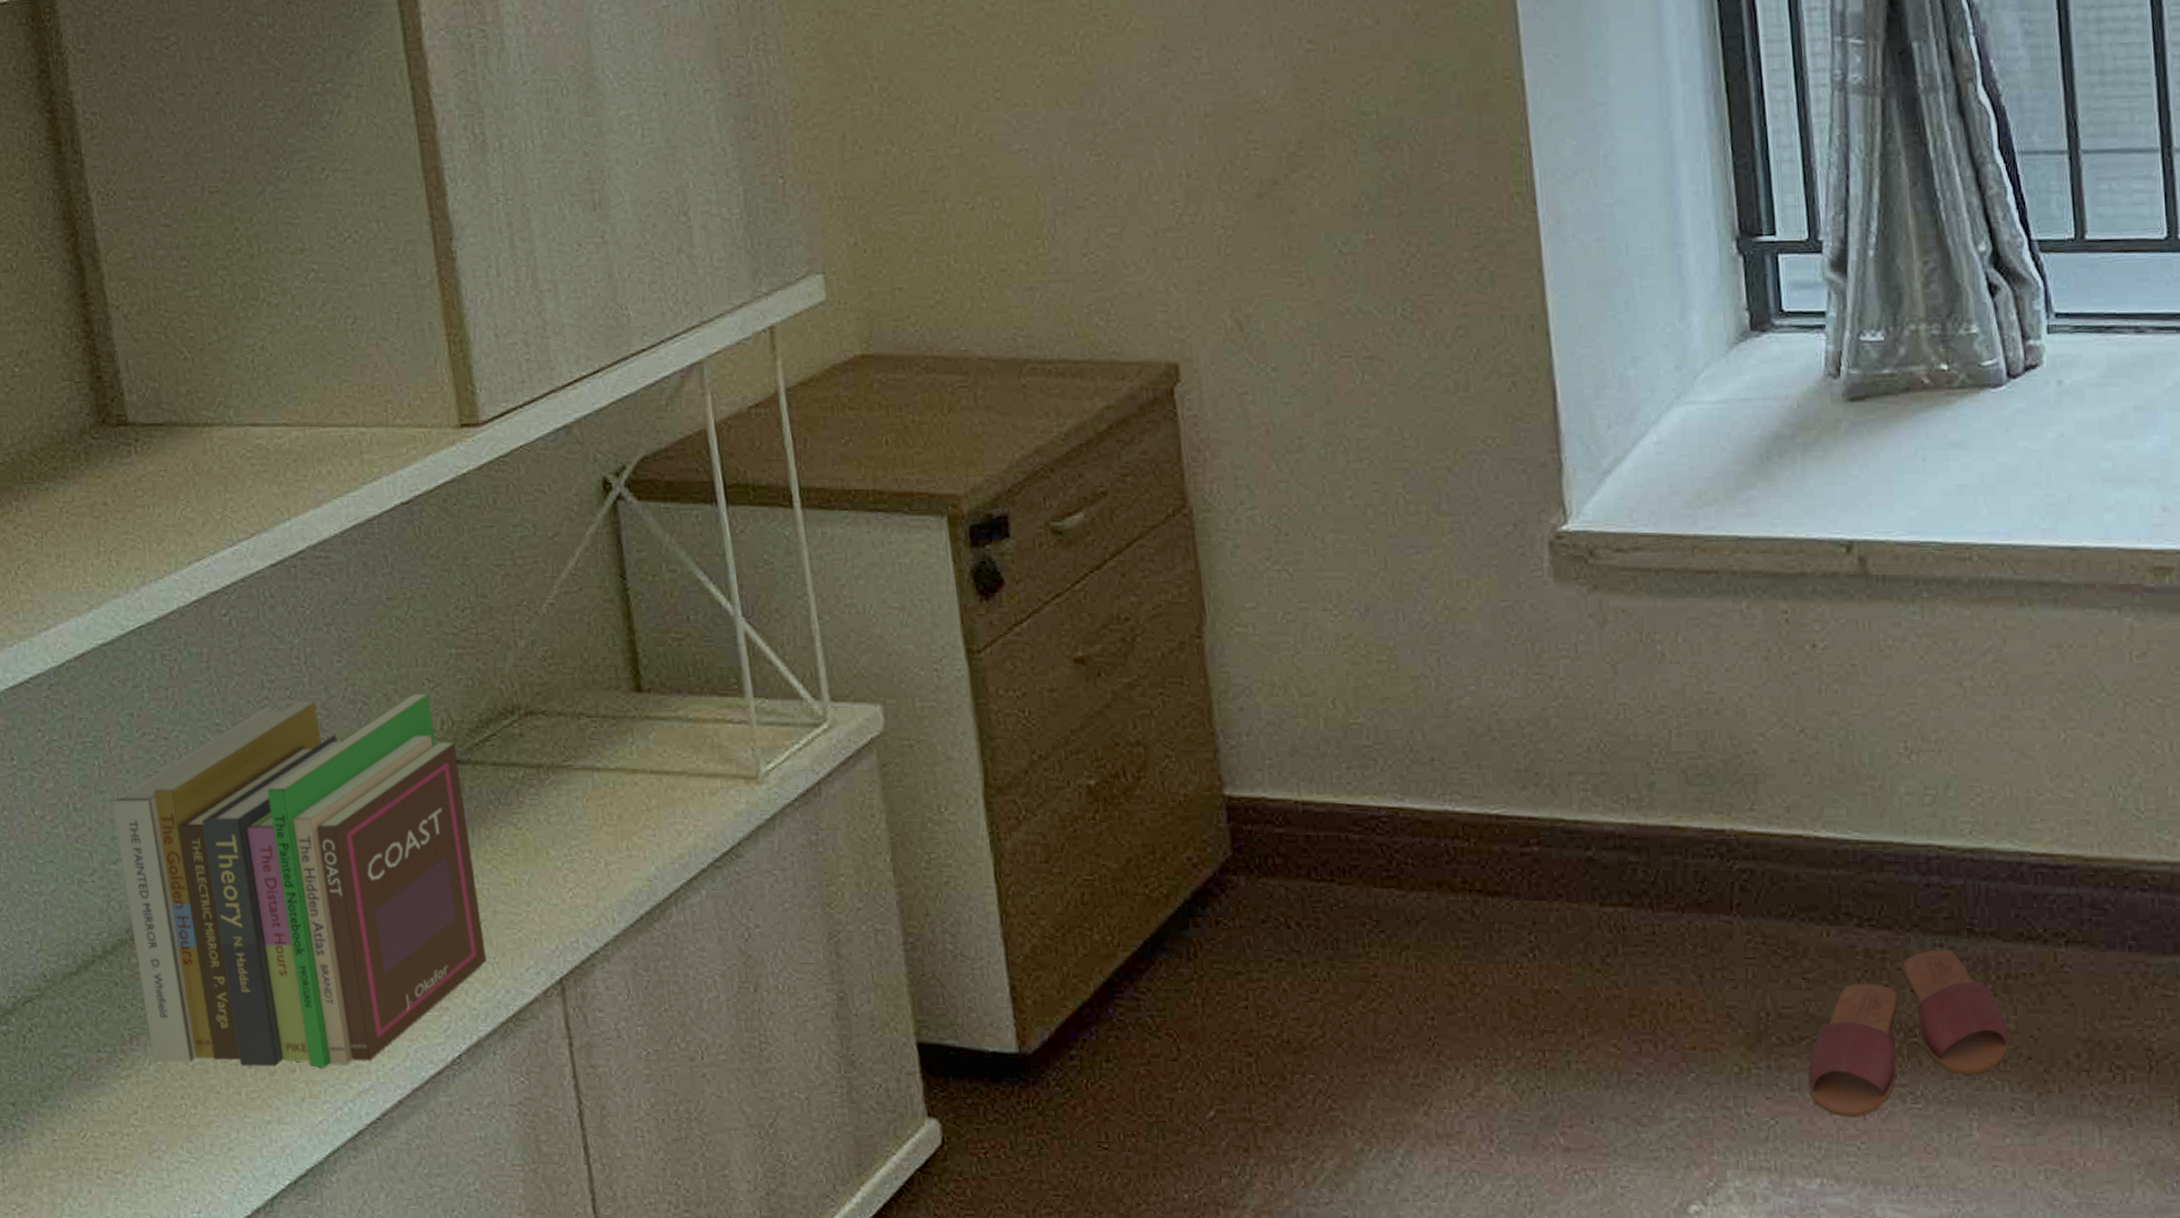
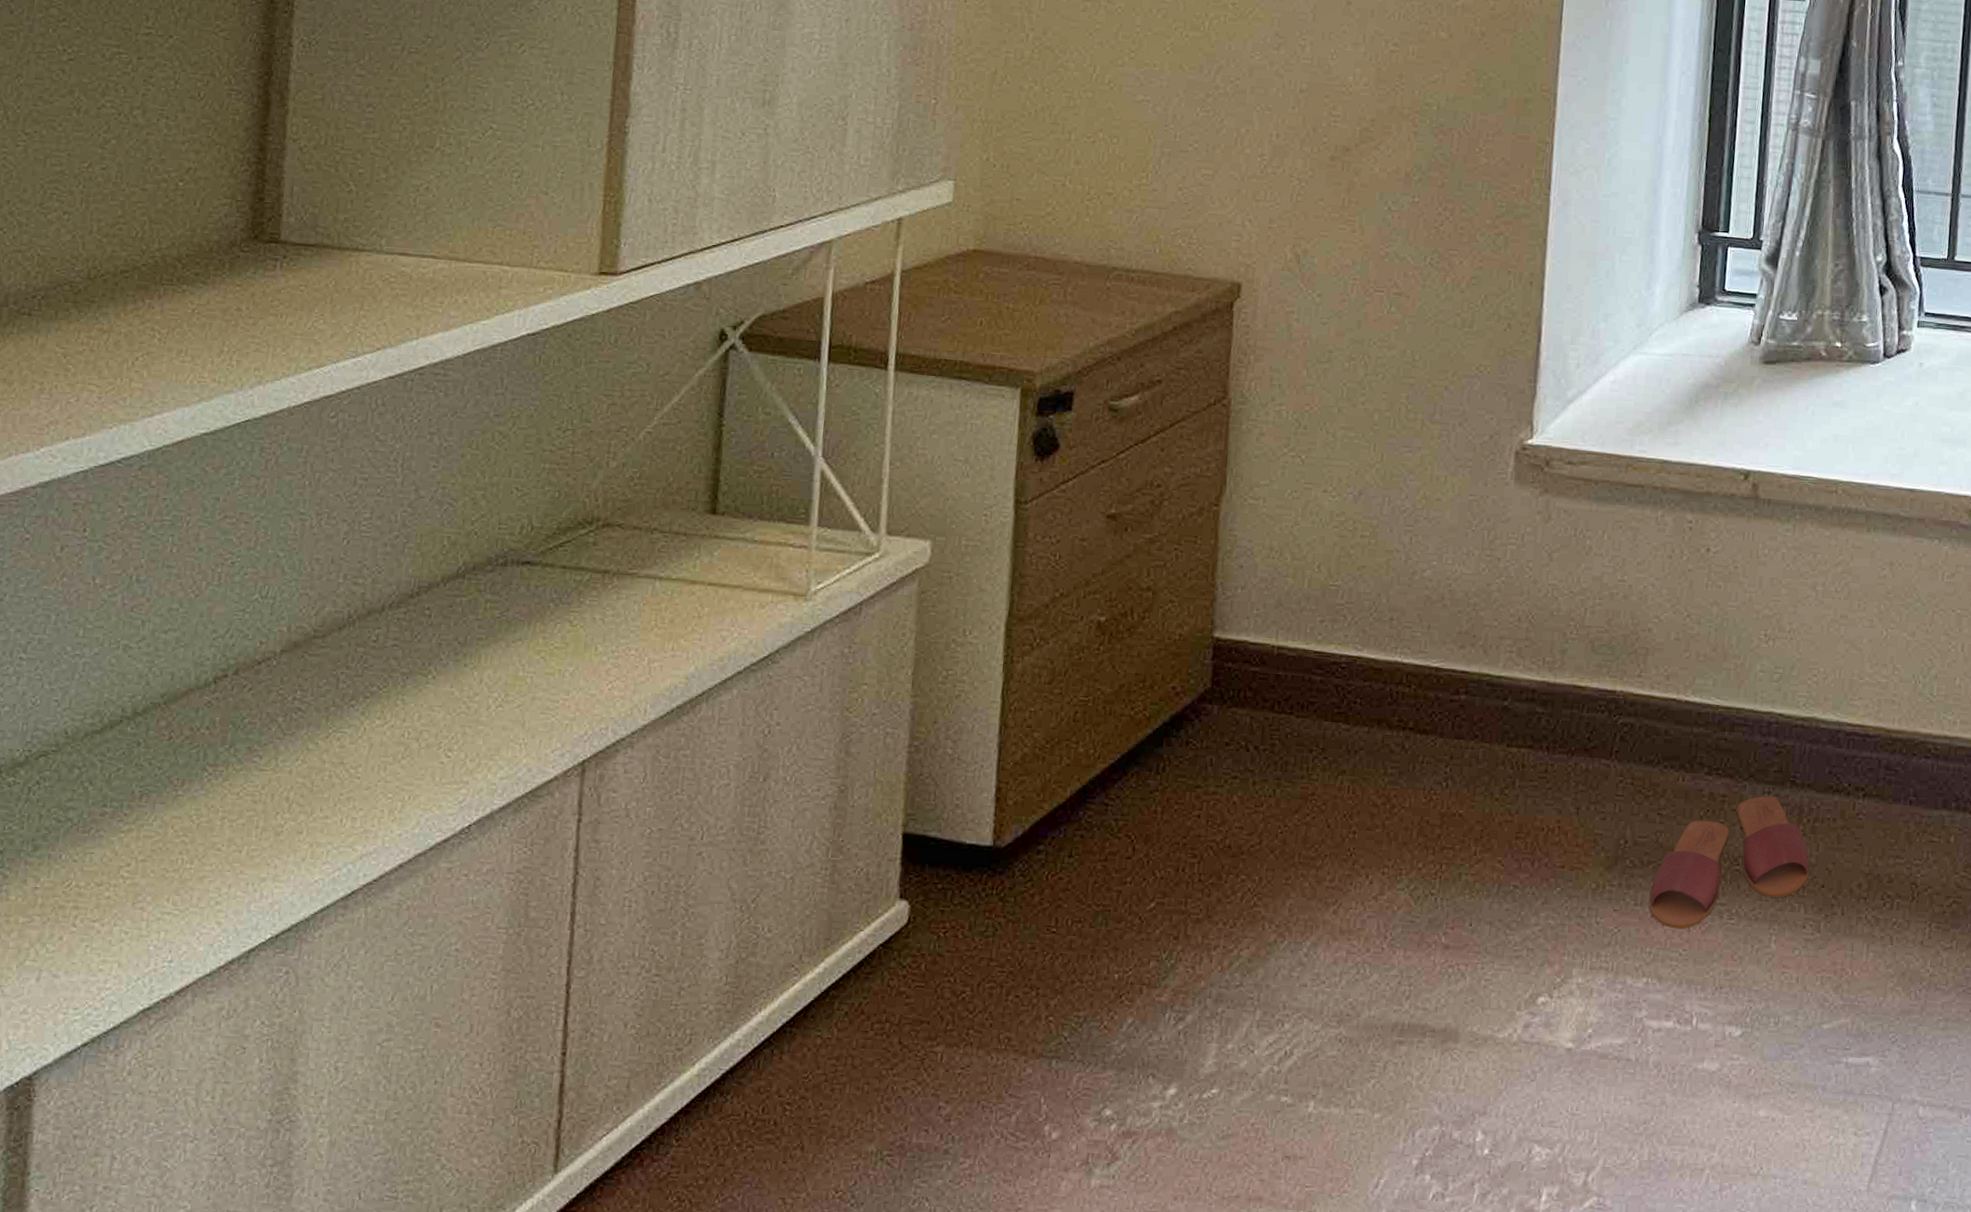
books: present [112,694,487,1067] -> none [159,499,530,830]

